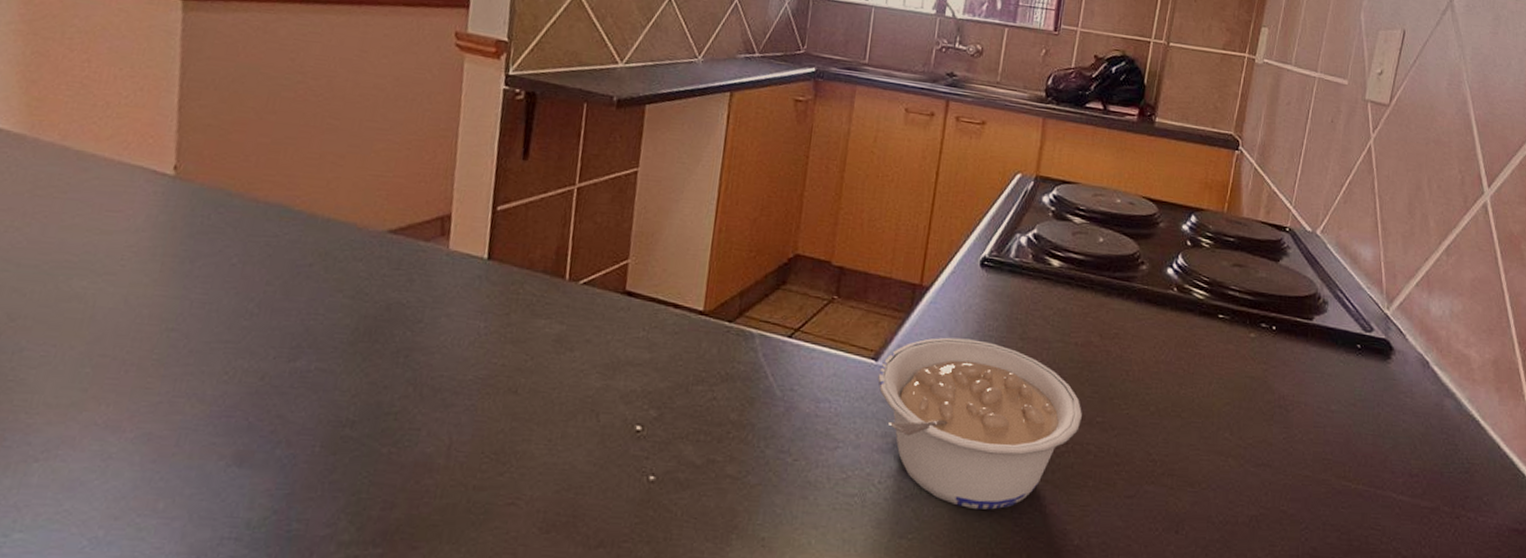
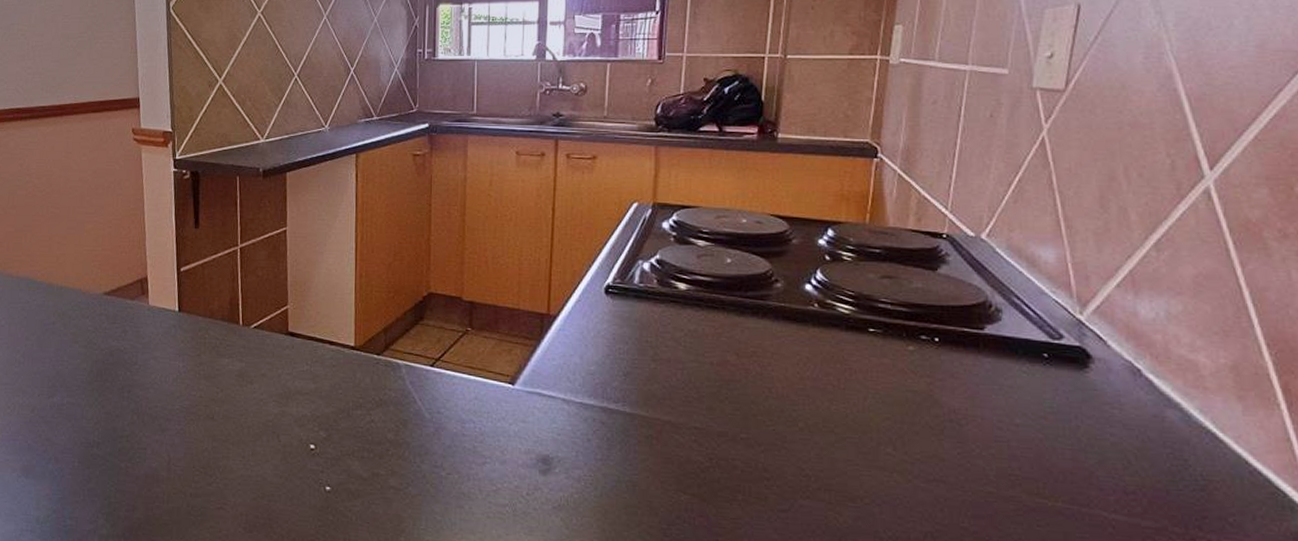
legume: present [878,337,1082,510] -> none [516,361,724,521]

